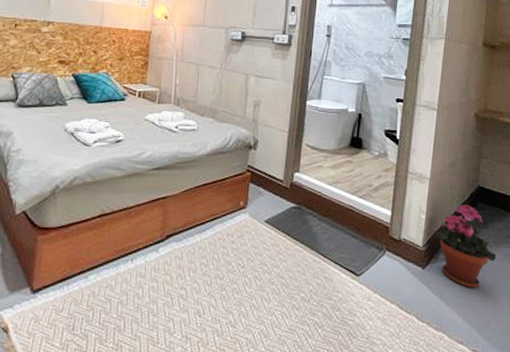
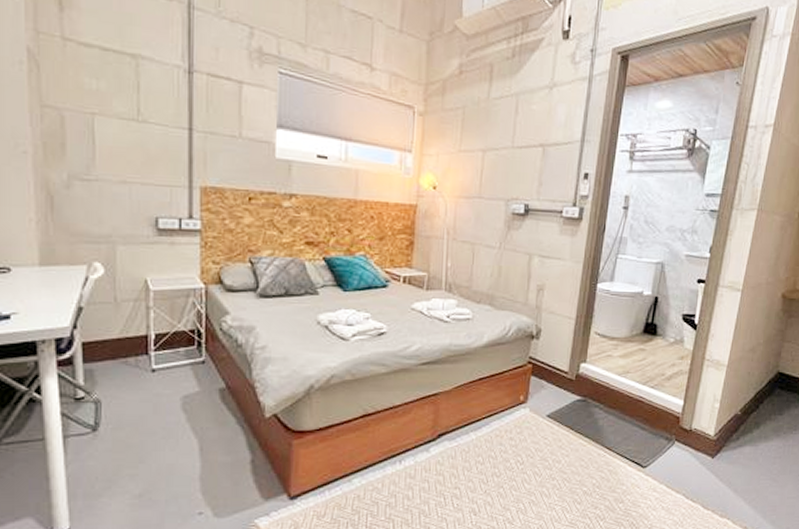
potted plant: present [435,205,497,288] -> none [728,392,790,474]

